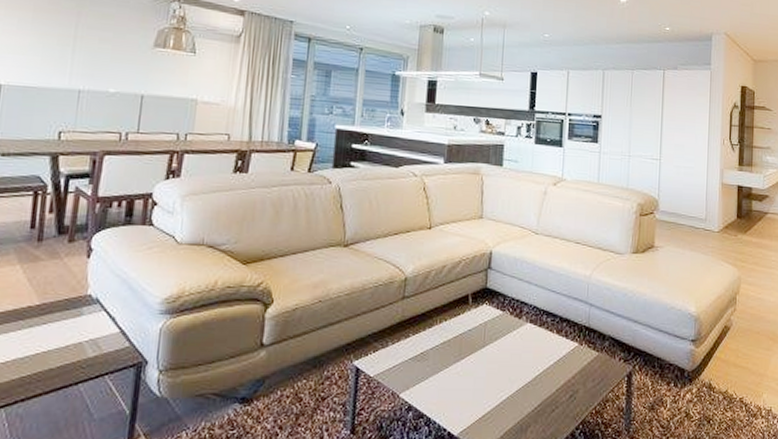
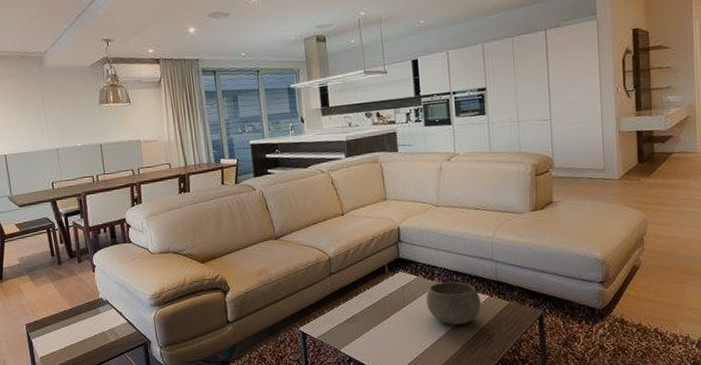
bowl: none [509,322,569,375] -> present [426,281,481,325]

